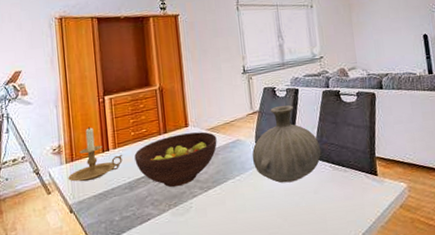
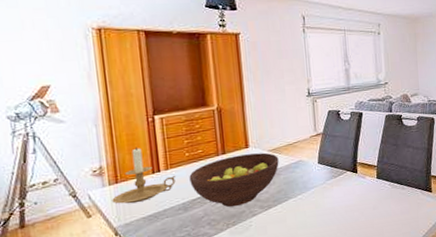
vase: present [252,105,322,183] -> none [314,127,382,201]

